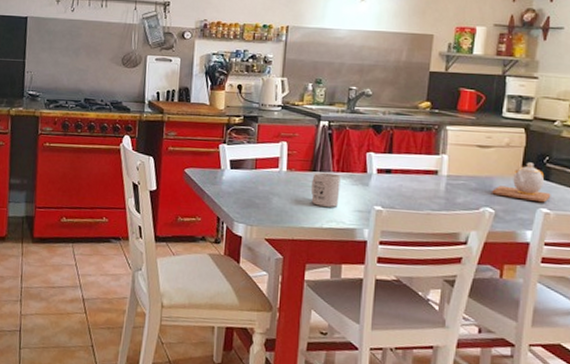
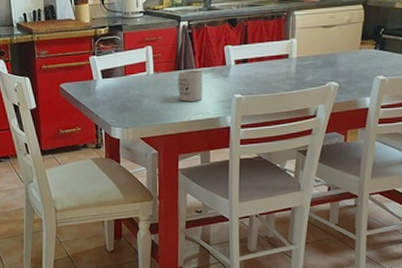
teapot: present [492,162,551,203] -> none [336,35,386,71]

